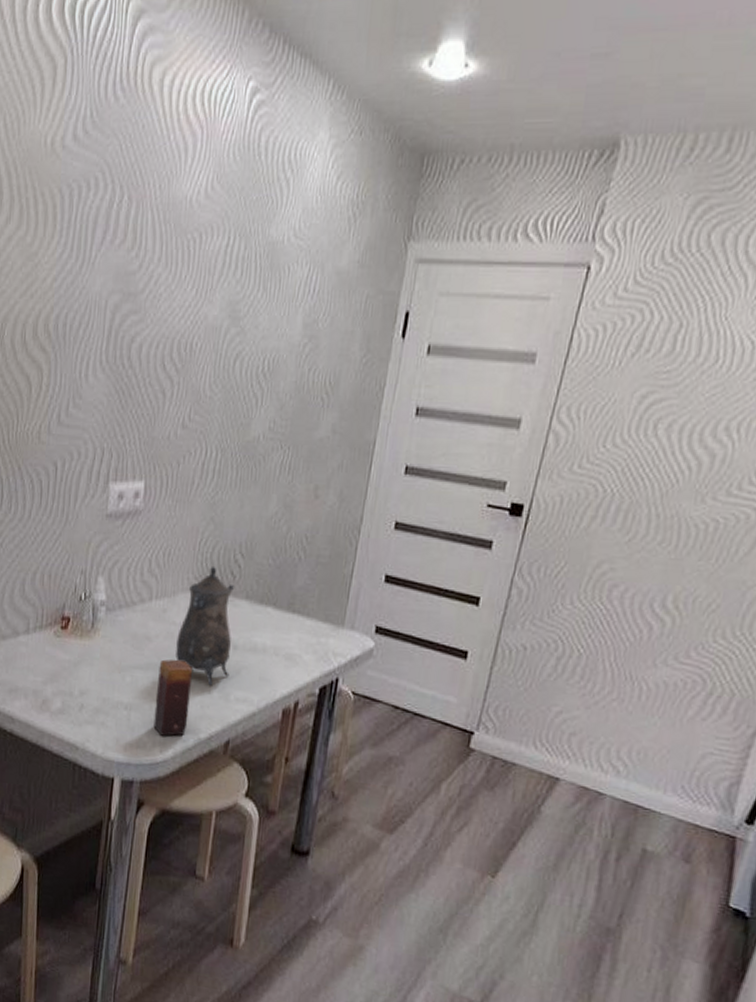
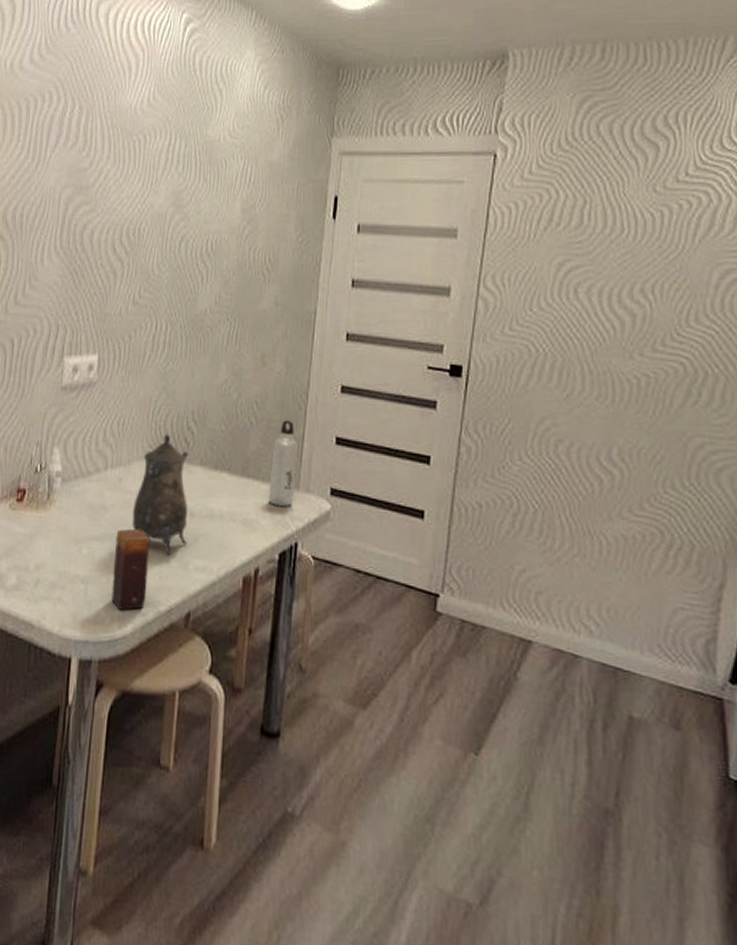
water bottle: none [313,556,346,642] -> present [269,420,298,506]

